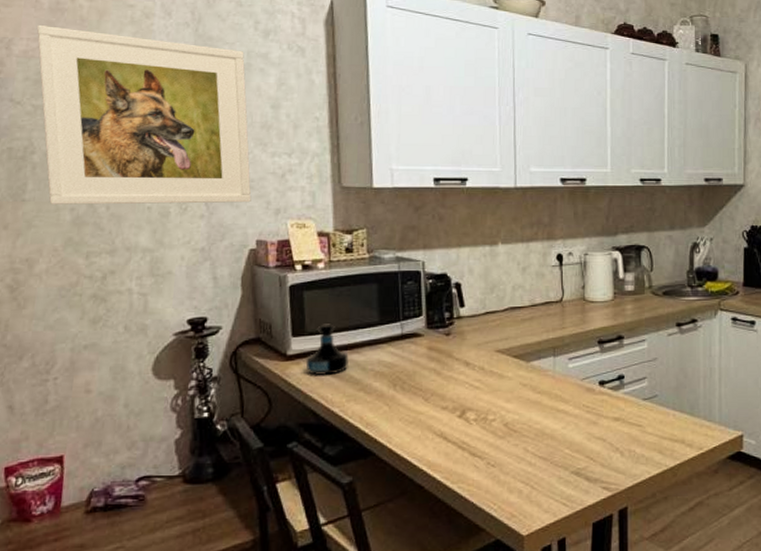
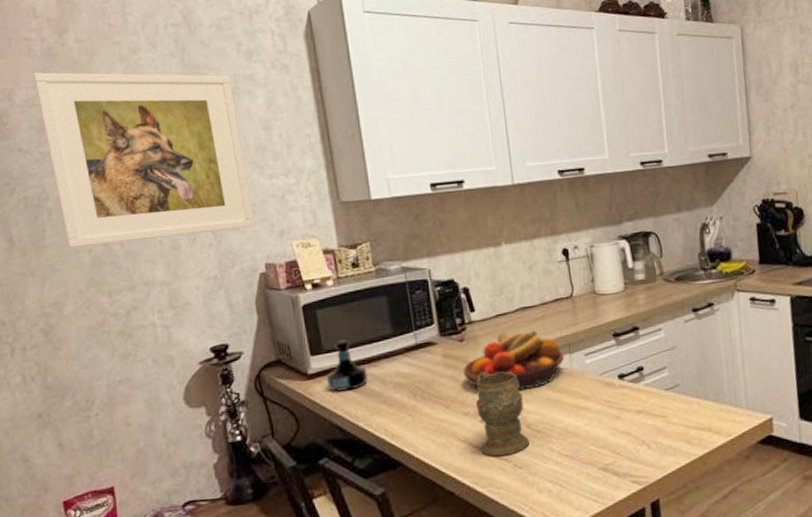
fruit bowl: none [446,329,549,389] -> present [463,330,565,391]
mug: none [456,368,505,453] -> present [476,372,529,457]

